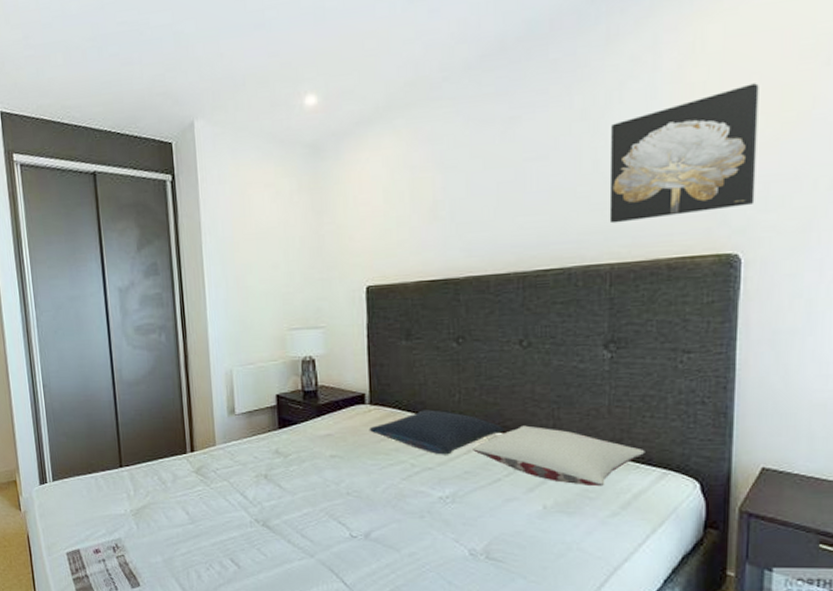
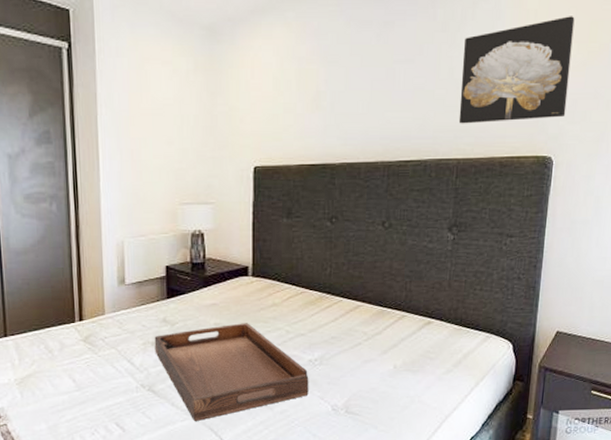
serving tray: none [267,455,441,560] -> present [154,323,309,421]
pillow: present [369,409,505,455] -> none [250,282,367,323]
pillow: present [471,425,645,487] -> none [338,296,475,348]

